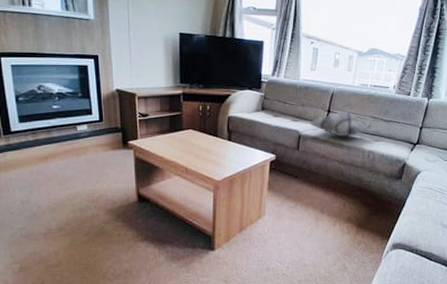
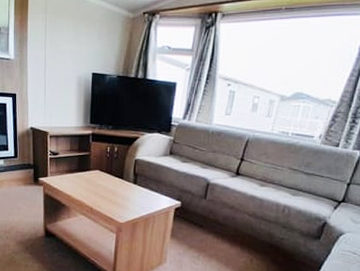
decorative pillow: present [309,112,374,137] -> none [219,161,293,189]

